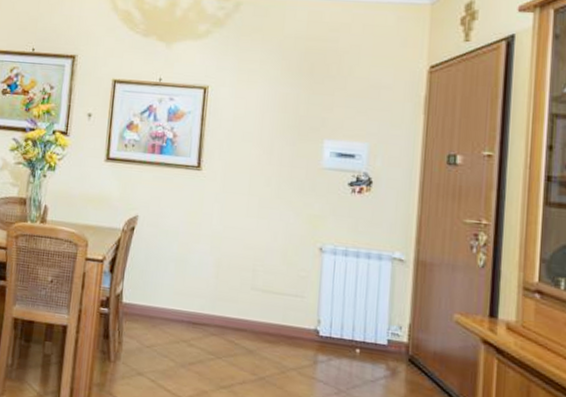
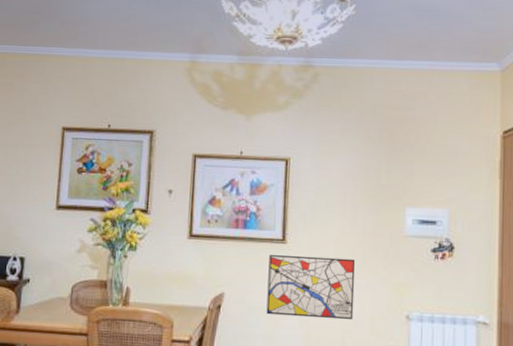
wall art: none [178,181,270,250] -> present [266,254,356,321]

